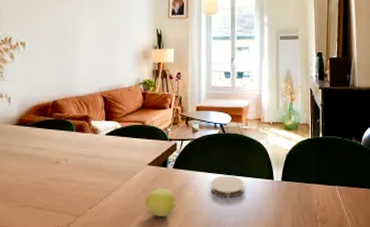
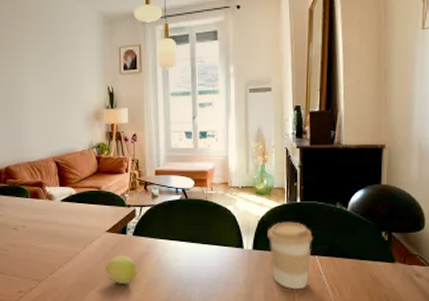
coaster: present [210,175,244,198] -> none [174,243,211,267]
coffee cup: none [294,155,333,218] -> present [267,222,313,290]

